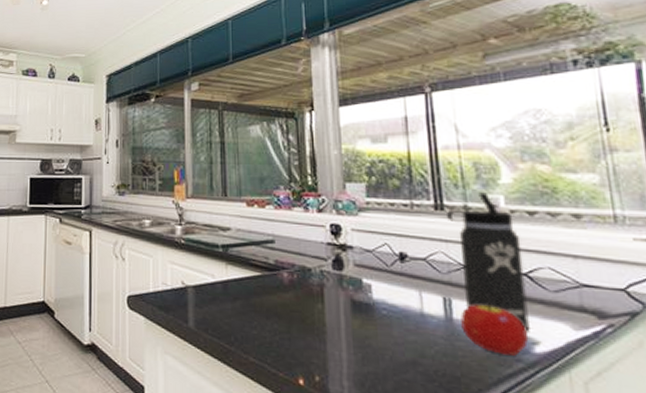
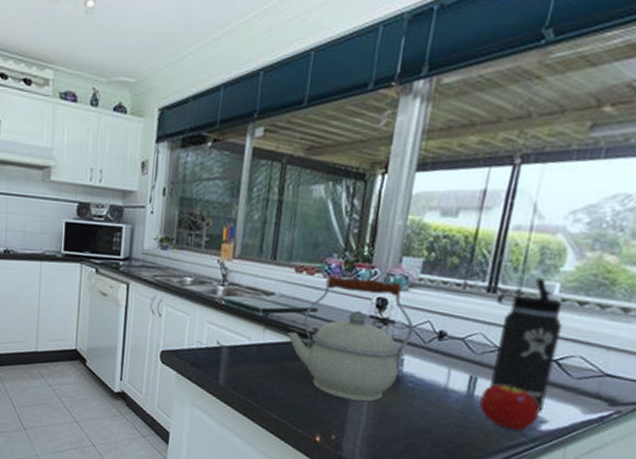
kettle: none [250,206,373,335] -> present [288,275,414,402]

